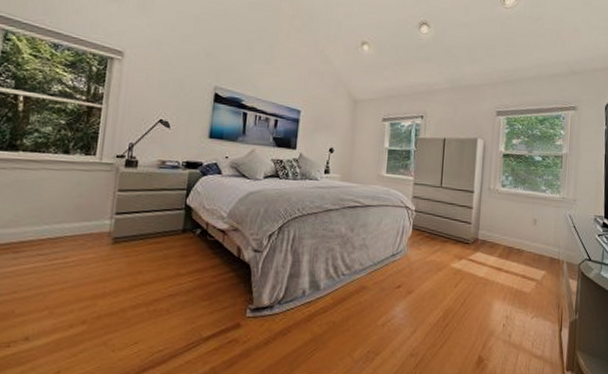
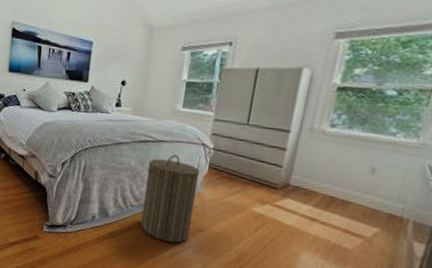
laundry hamper: none [352,218,405,309] -> present [140,154,200,243]

